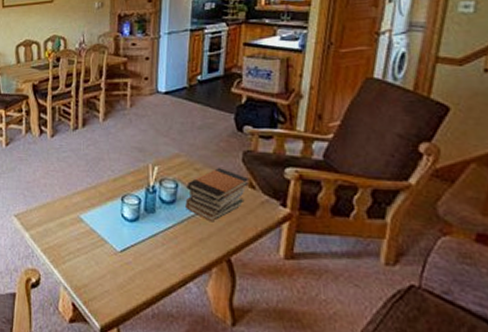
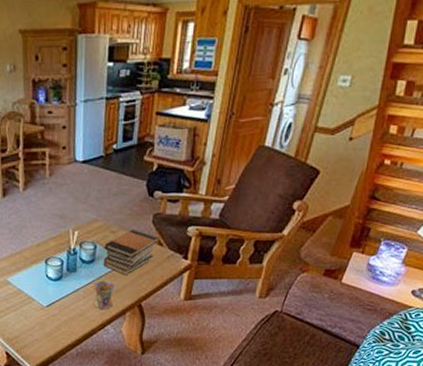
mug: none [174,225,198,262] -> present [94,280,115,310]

